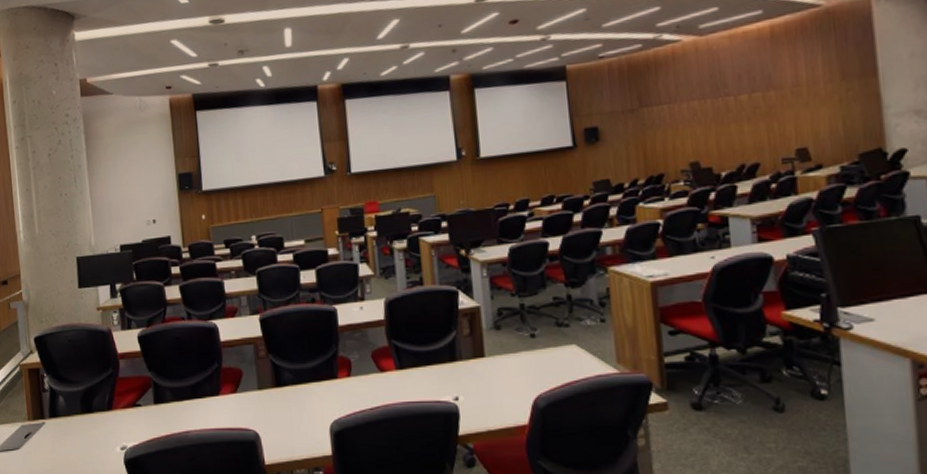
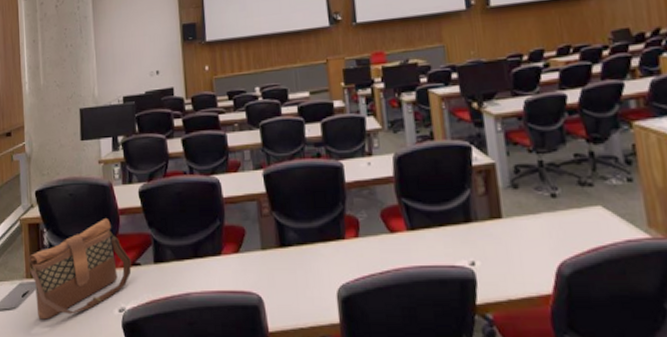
shoulder bag: none [30,362,132,459] -> present [28,217,132,320]

